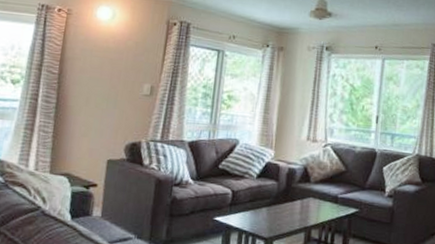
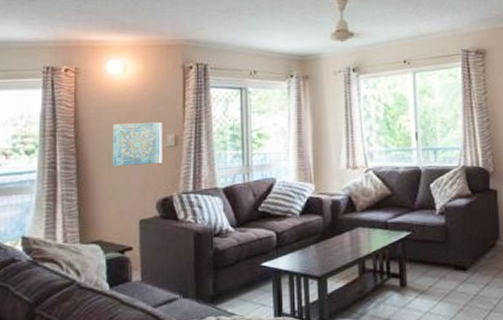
wall art: none [90,67,141,110] -> present [113,122,162,166]

